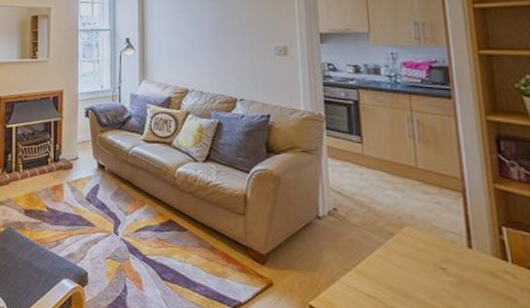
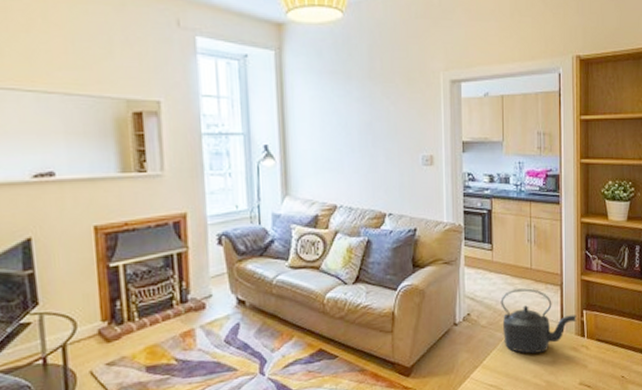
kettle: none [376,189,493,270] -> present [500,288,577,354]

